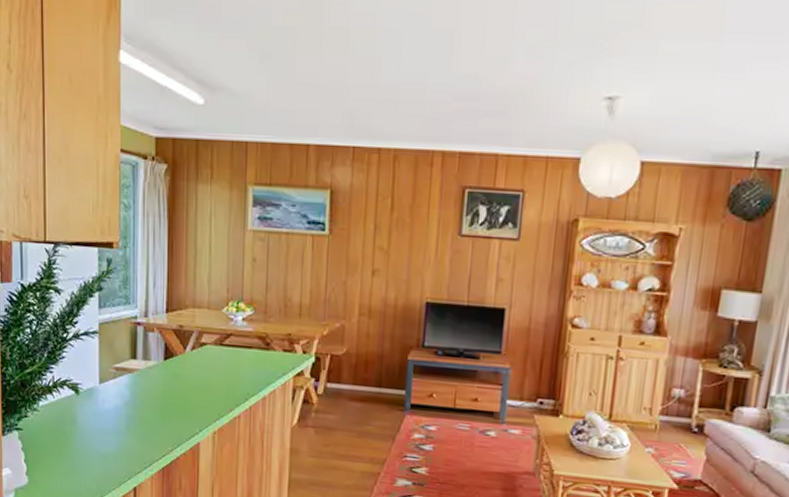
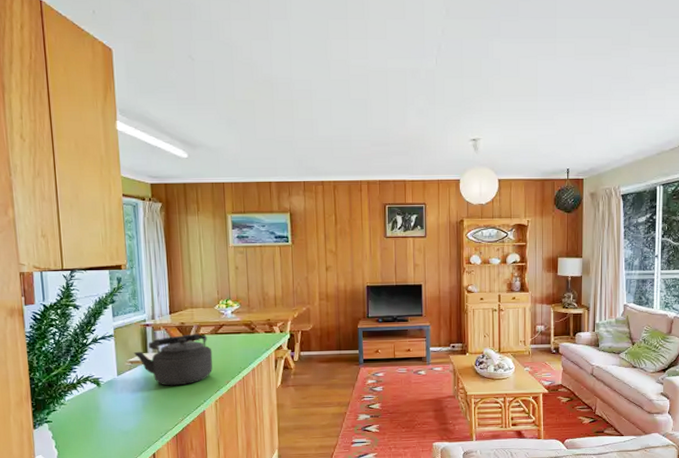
kettle: none [121,341,215,407] -> present [134,333,213,386]

